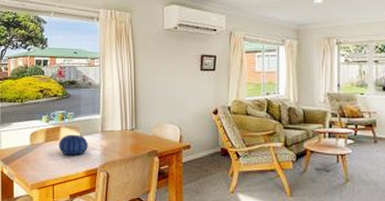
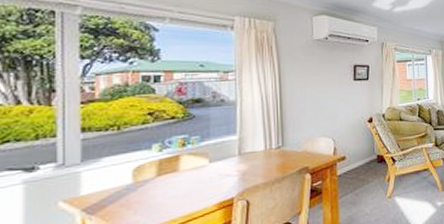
decorative bowl: present [58,134,88,156] -> none [177,161,221,189]

